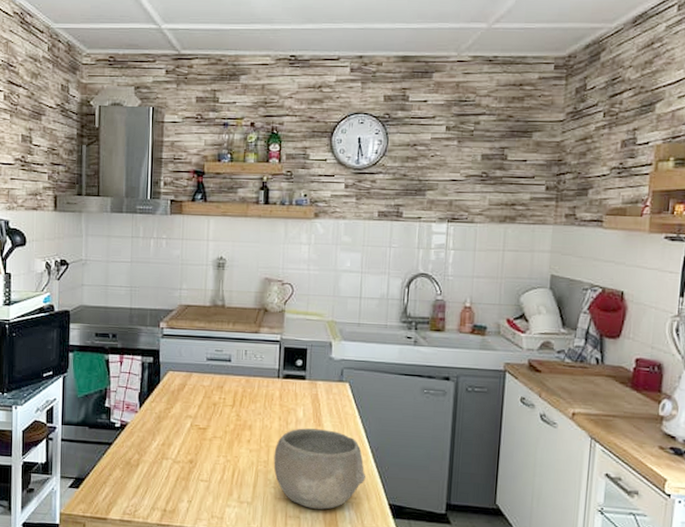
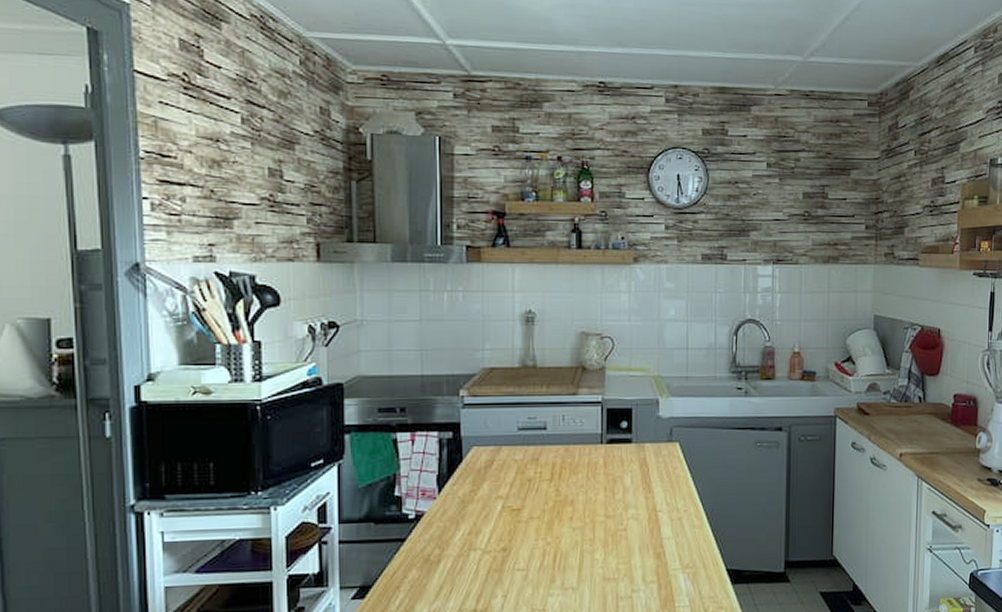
bowl: present [273,428,365,510] -> none [600,496,701,585]

